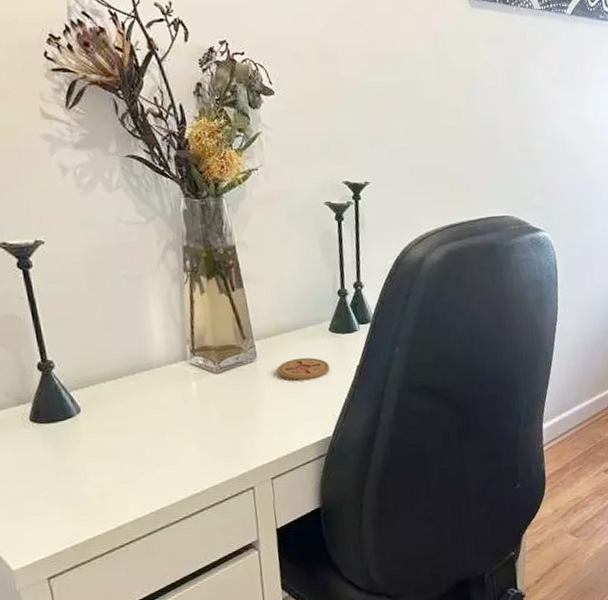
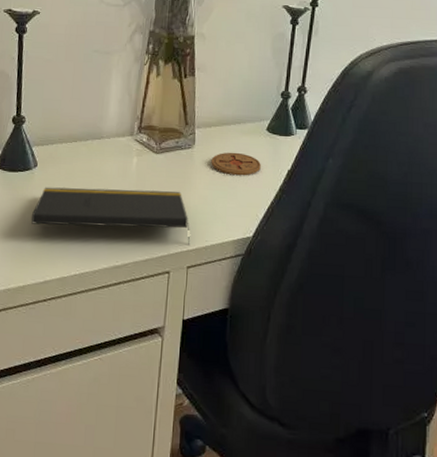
notepad: none [86,407,270,473] -> present [31,187,190,244]

